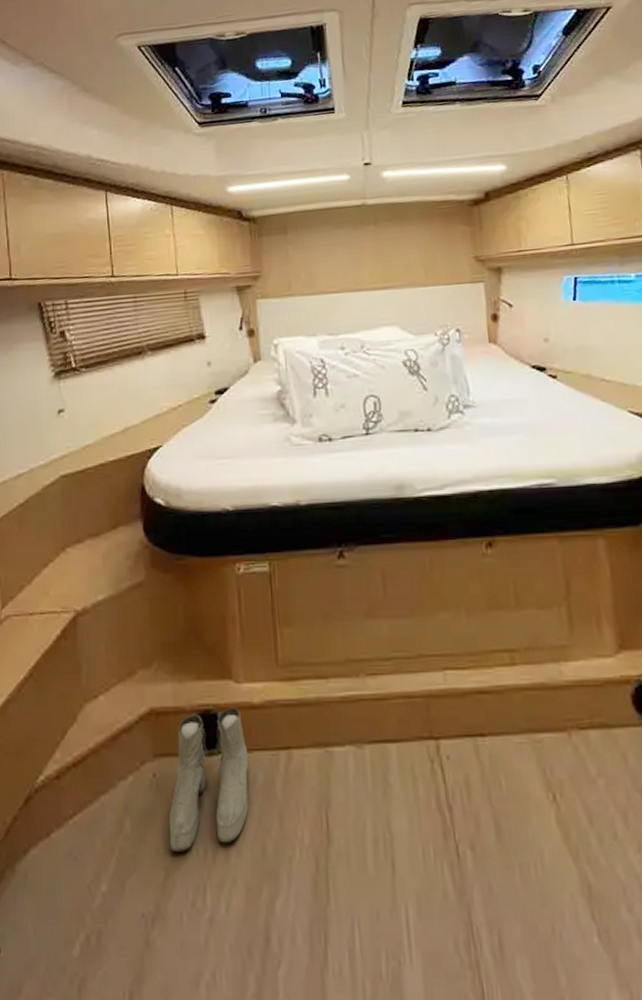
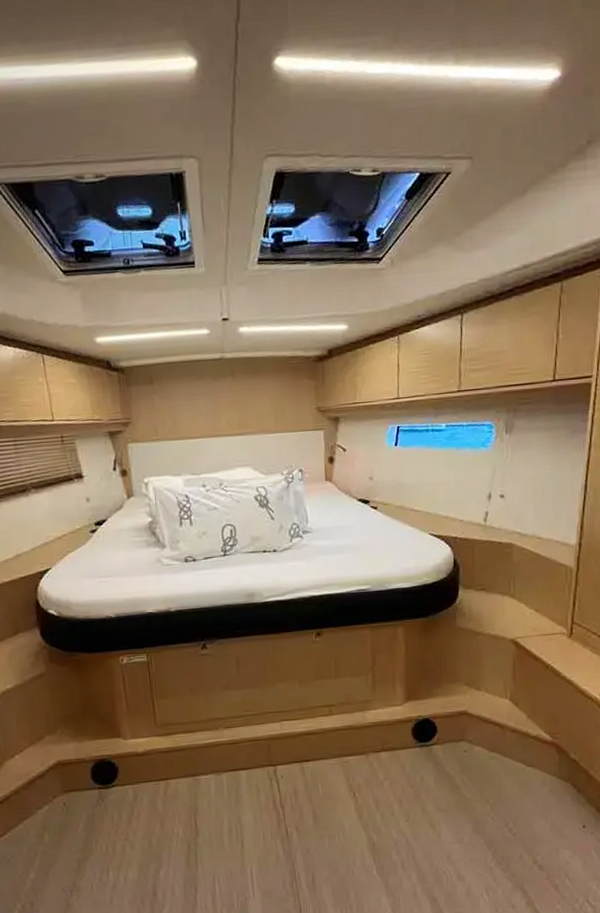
boots: present [169,707,249,853] -> none [78,755,138,851]

